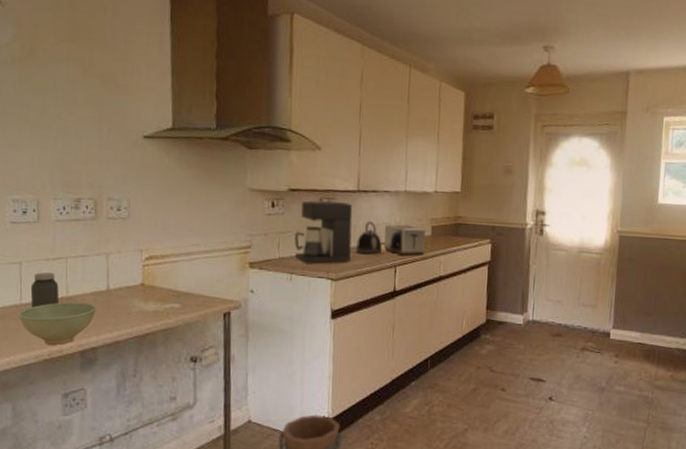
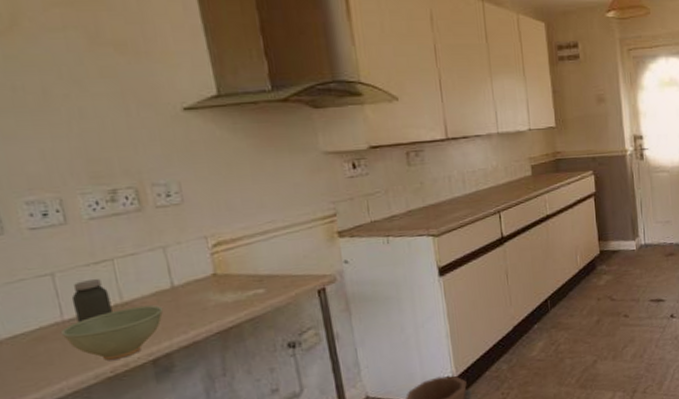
coffee maker: present [294,200,353,265] -> none [384,152,452,224]
kettle: present [356,220,383,255] -> none [454,168,483,205]
toaster: present [384,224,426,257] -> none [481,167,528,201]

